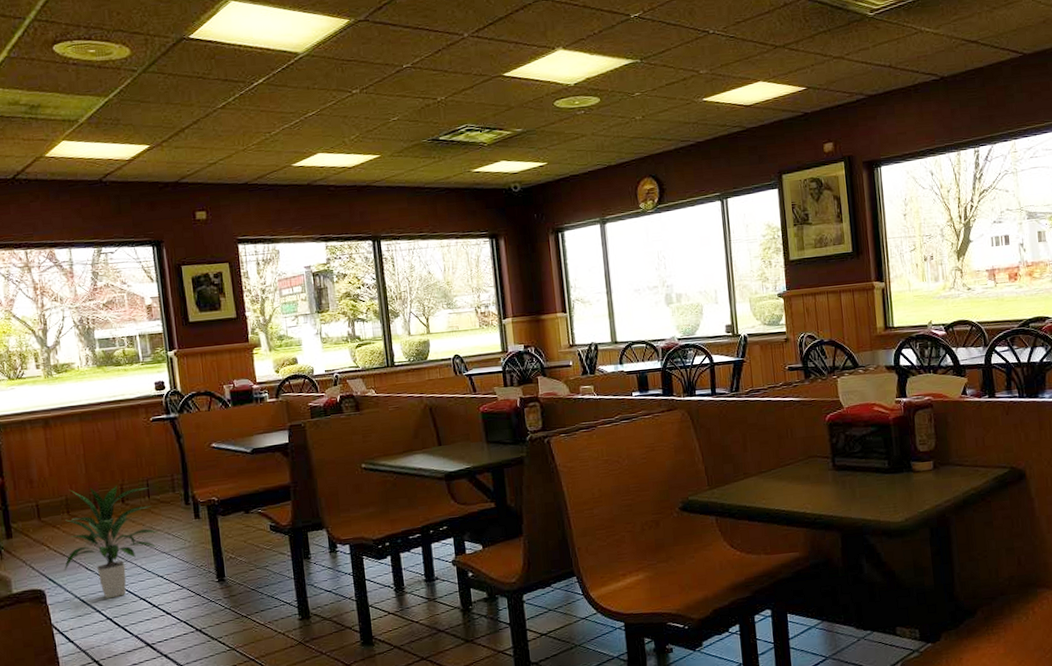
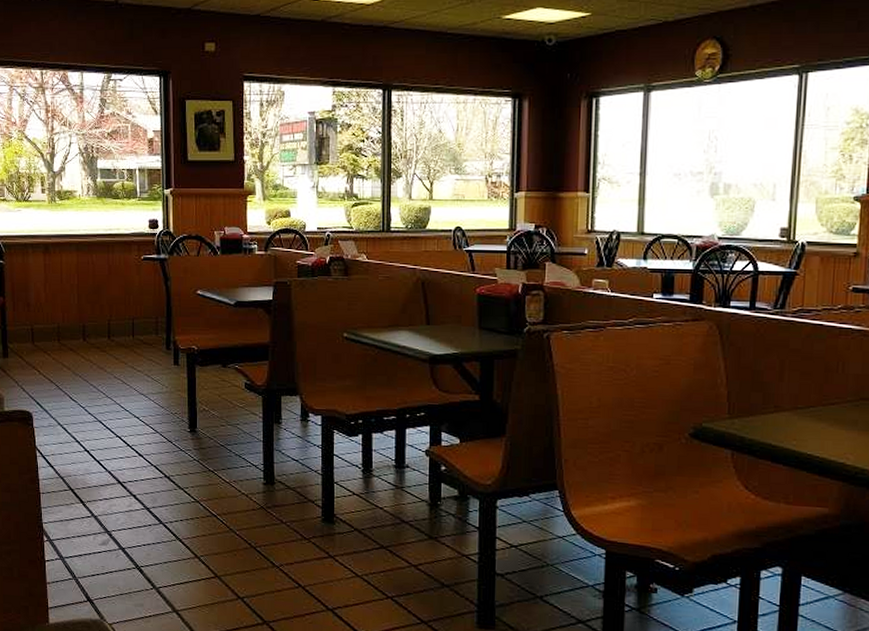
indoor plant: present [64,485,158,599] -> none [51,317,139,431]

